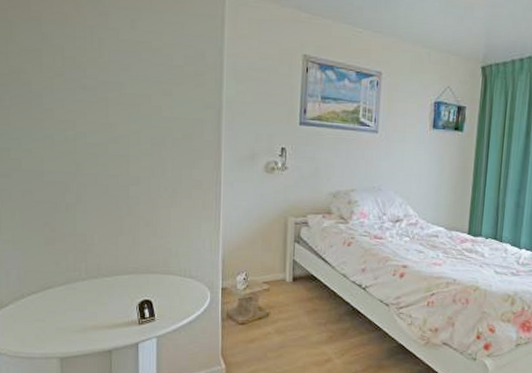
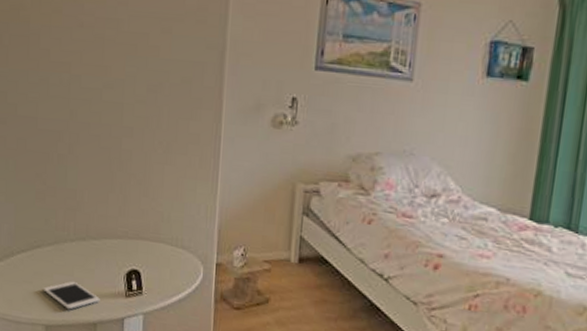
cell phone: none [56,315,114,341] -> present [43,281,100,310]

